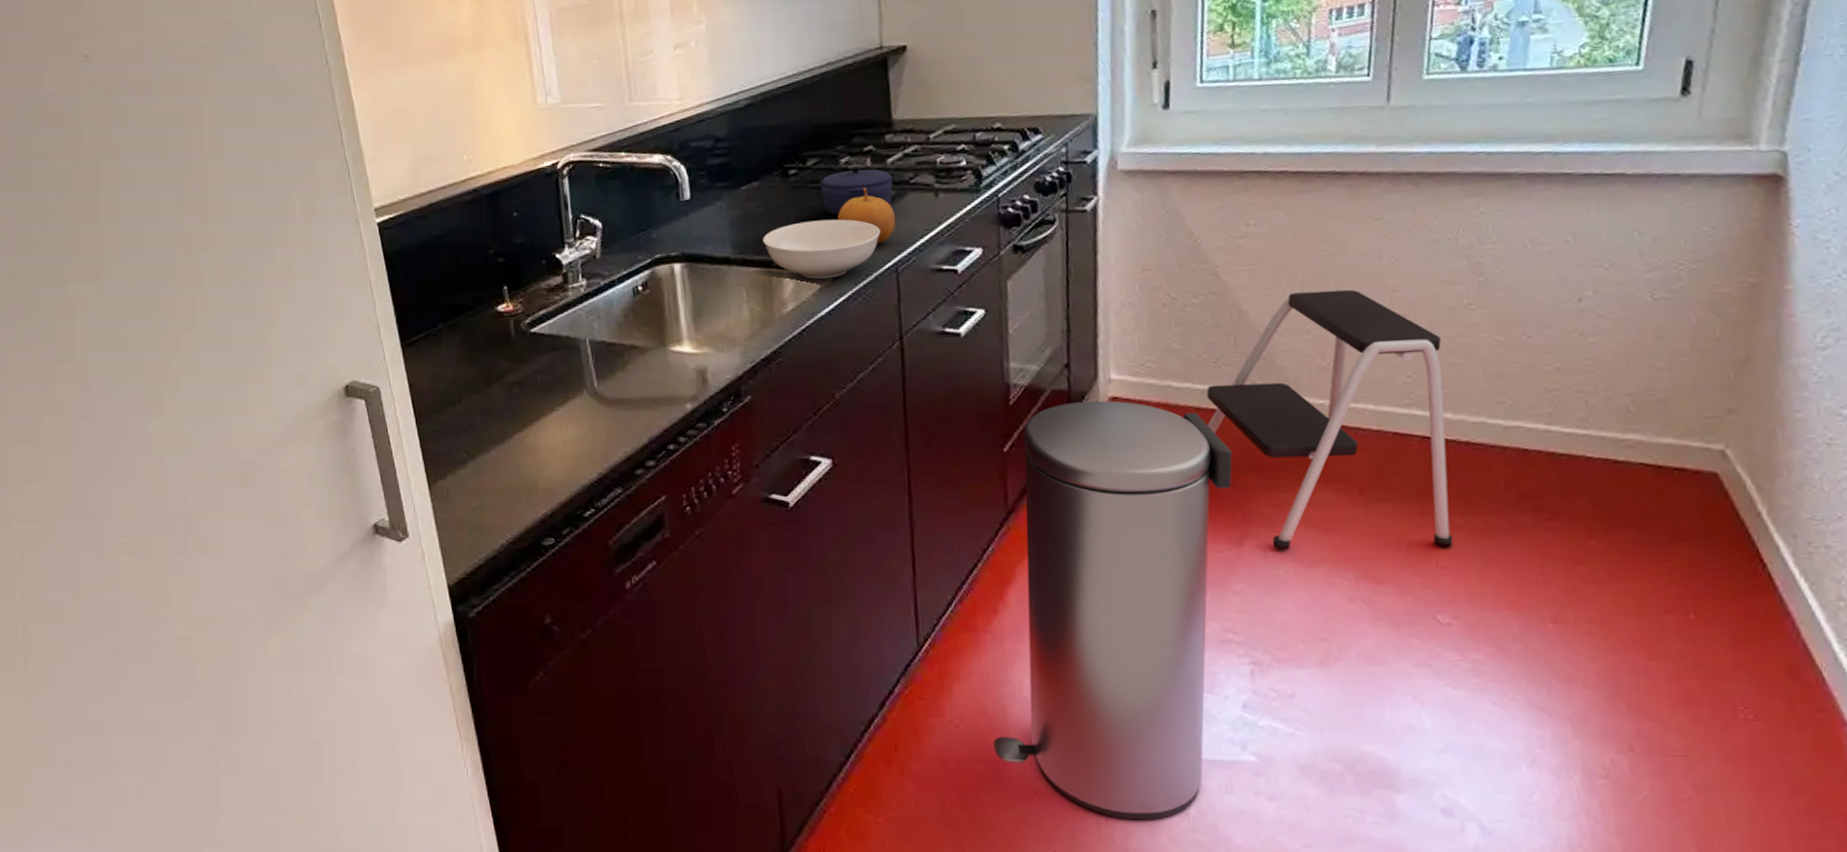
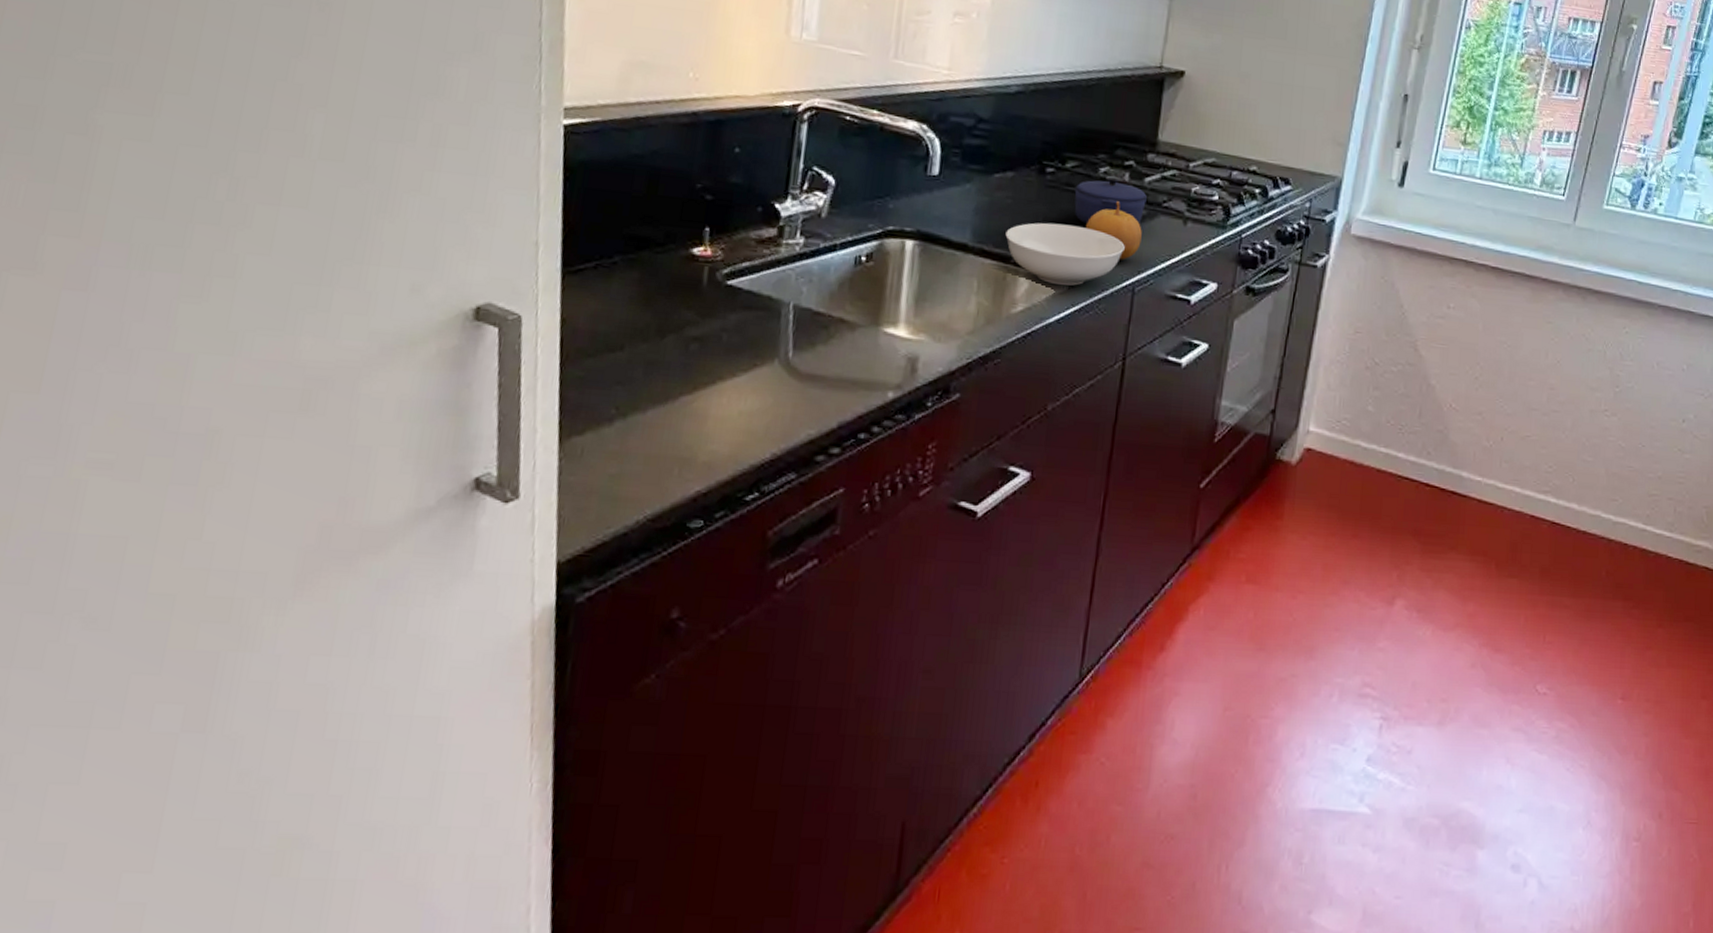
pedal bin: present [992,400,1233,821] -> none [1133,448,1399,869]
step stool: present [1206,289,1453,551] -> none [1383,375,1579,625]

